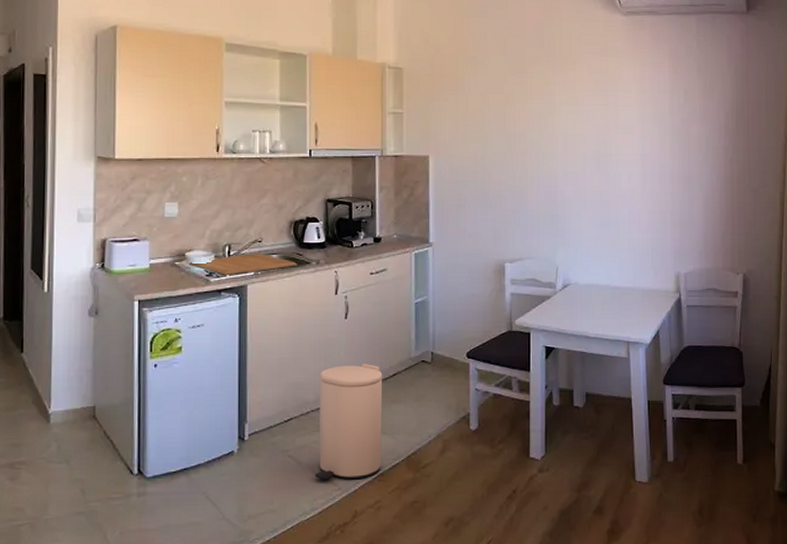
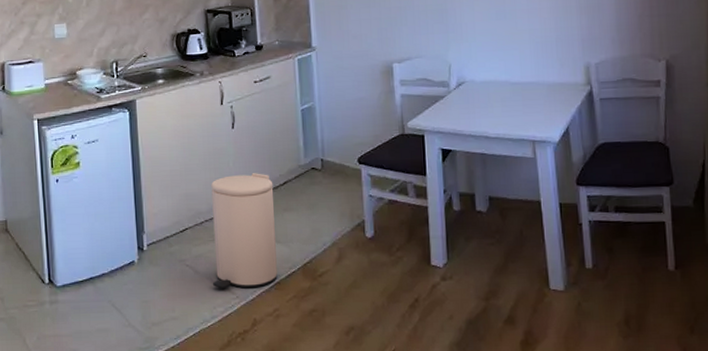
chopping board: present [189,253,298,276] -> none [81,68,183,92]

